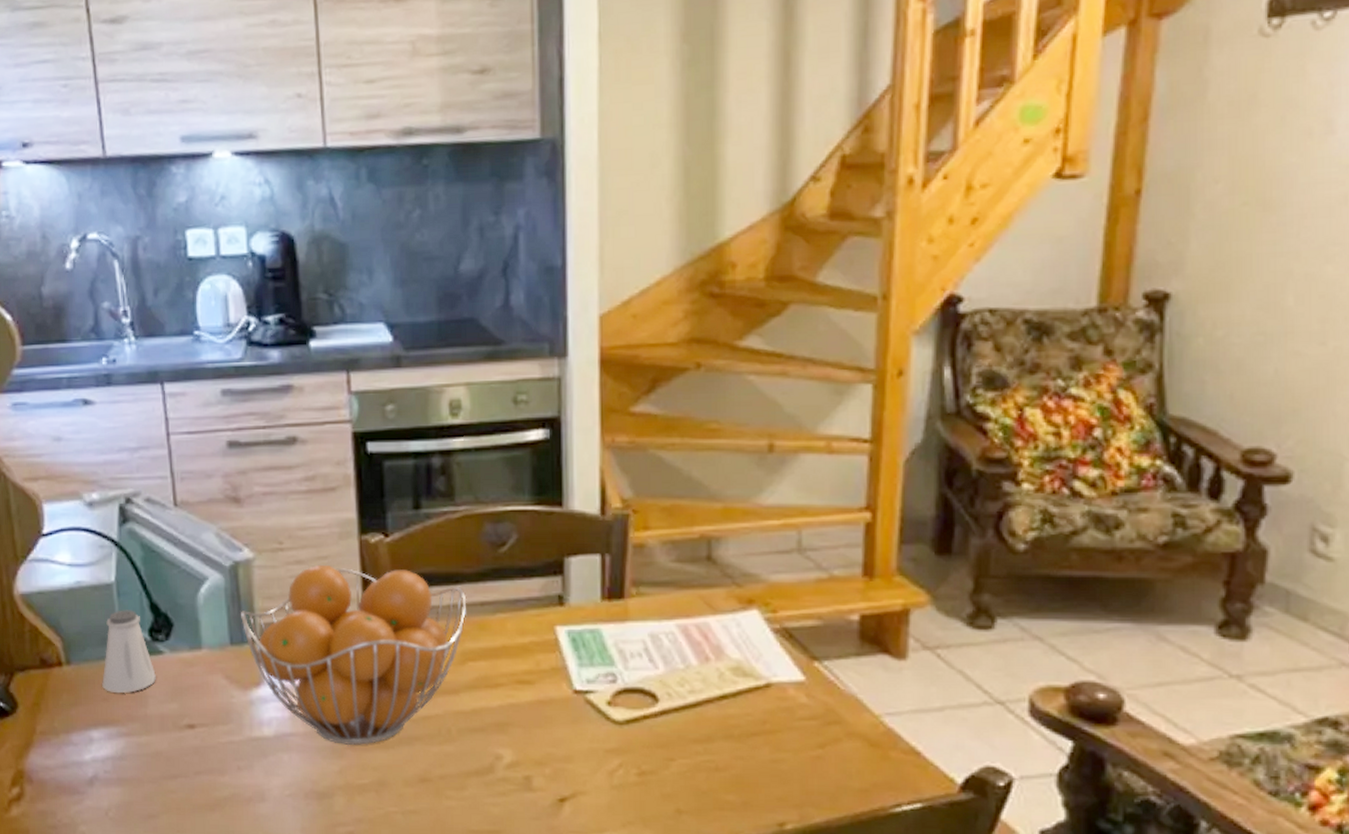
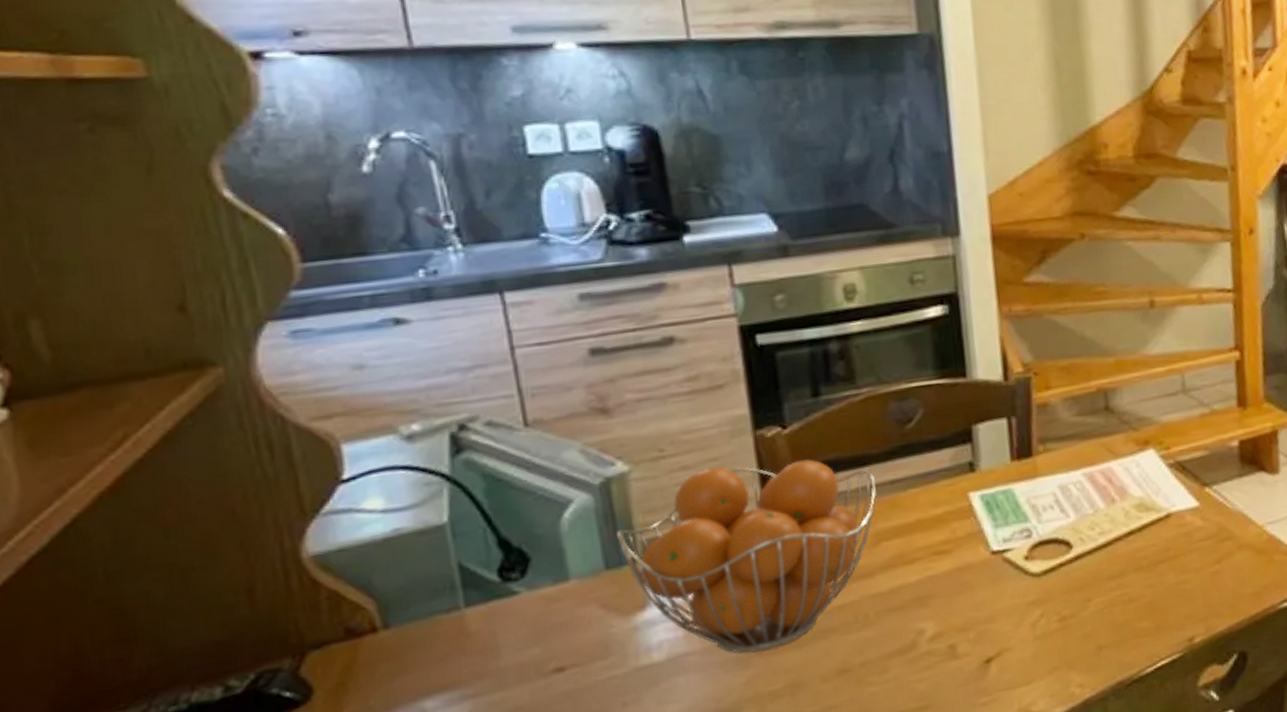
saltshaker: present [102,610,156,693] -> none [436,551,510,651]

